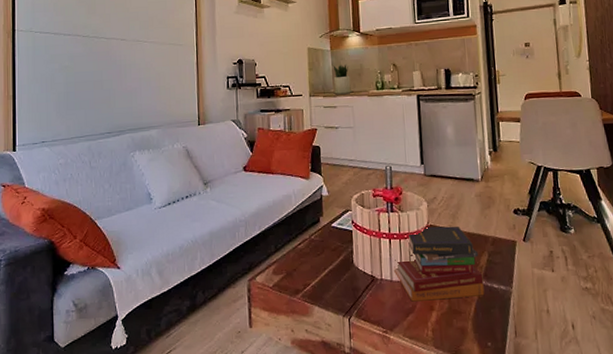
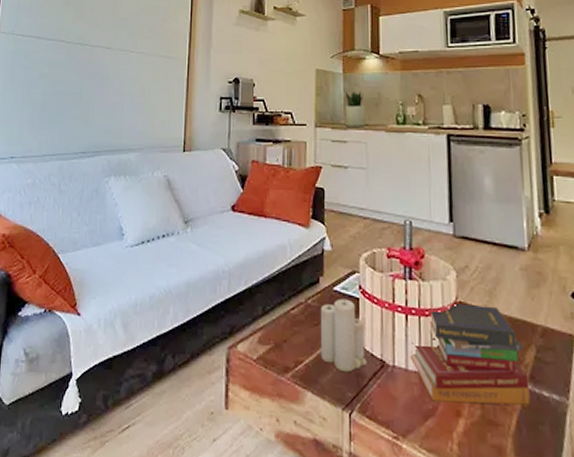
candle: none [321,231,361,289] -> present [320,297,367,373]

